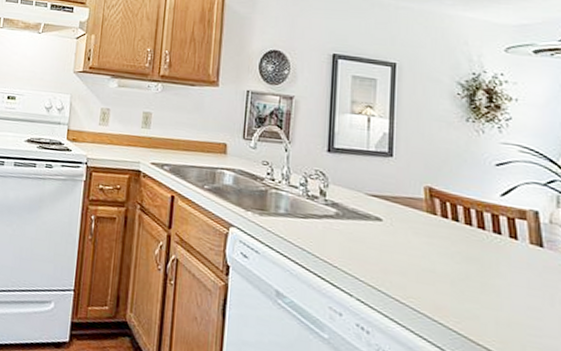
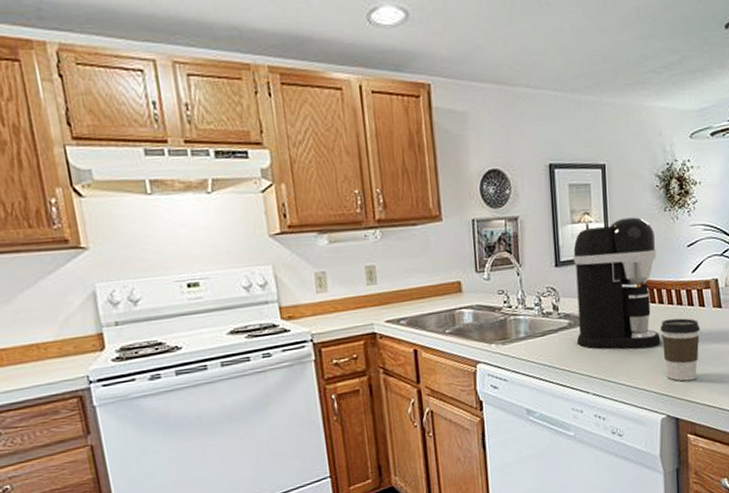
coffee maker: none [344,119,453,268] -> present [573,217,661,349]
coffee cup: none [453,240,509,326] -> present [661,318,700,381]

